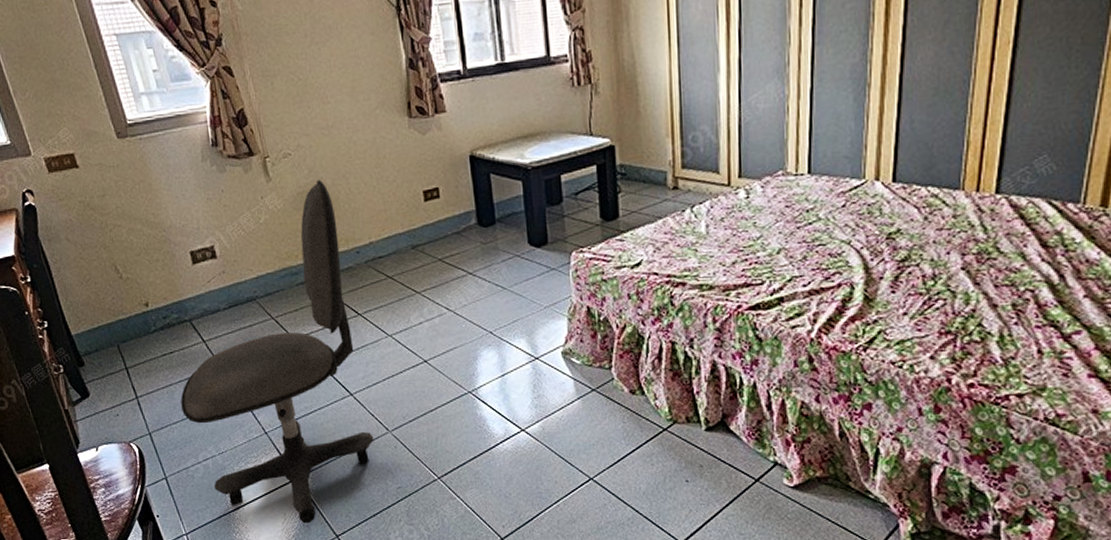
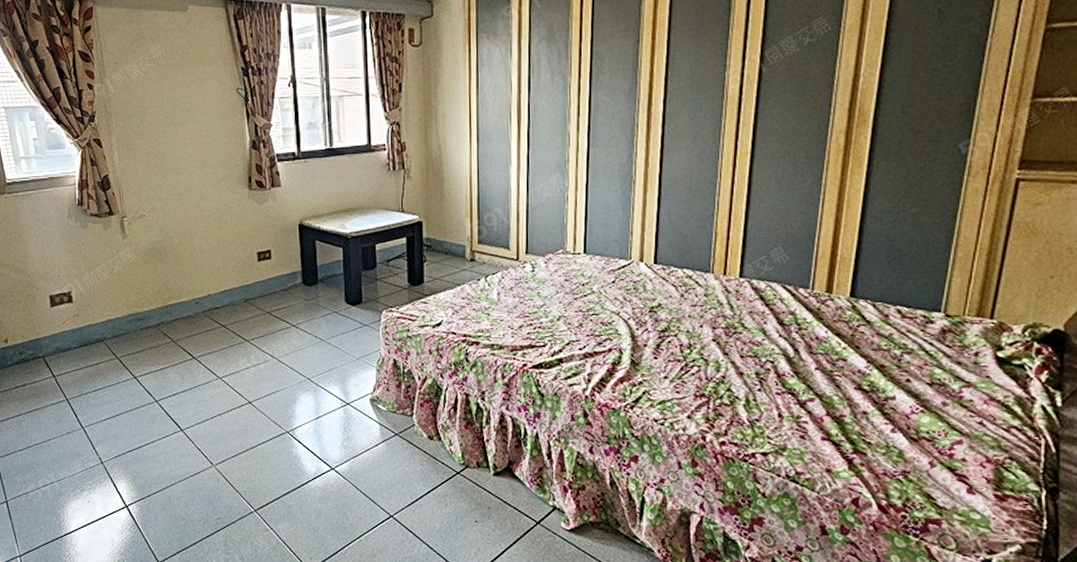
office chair: present [180,180,374,524] -> none [27,239,199,550]

